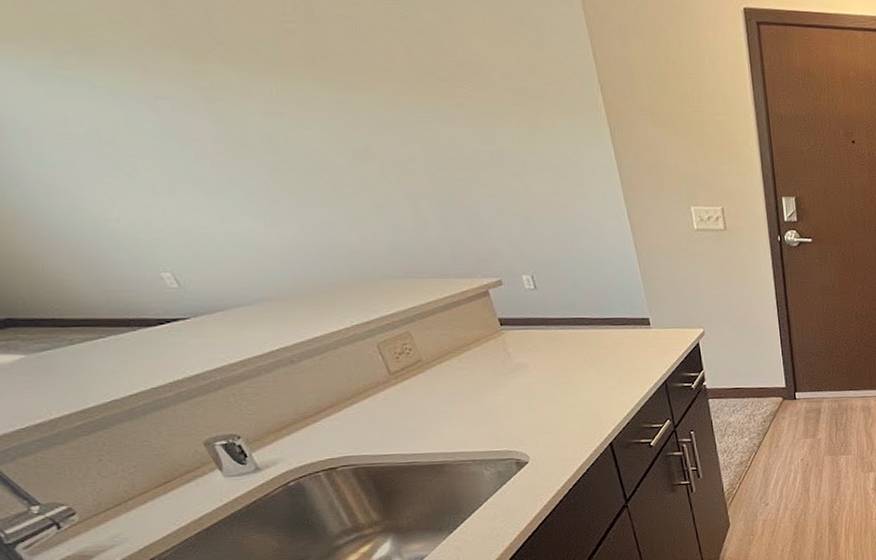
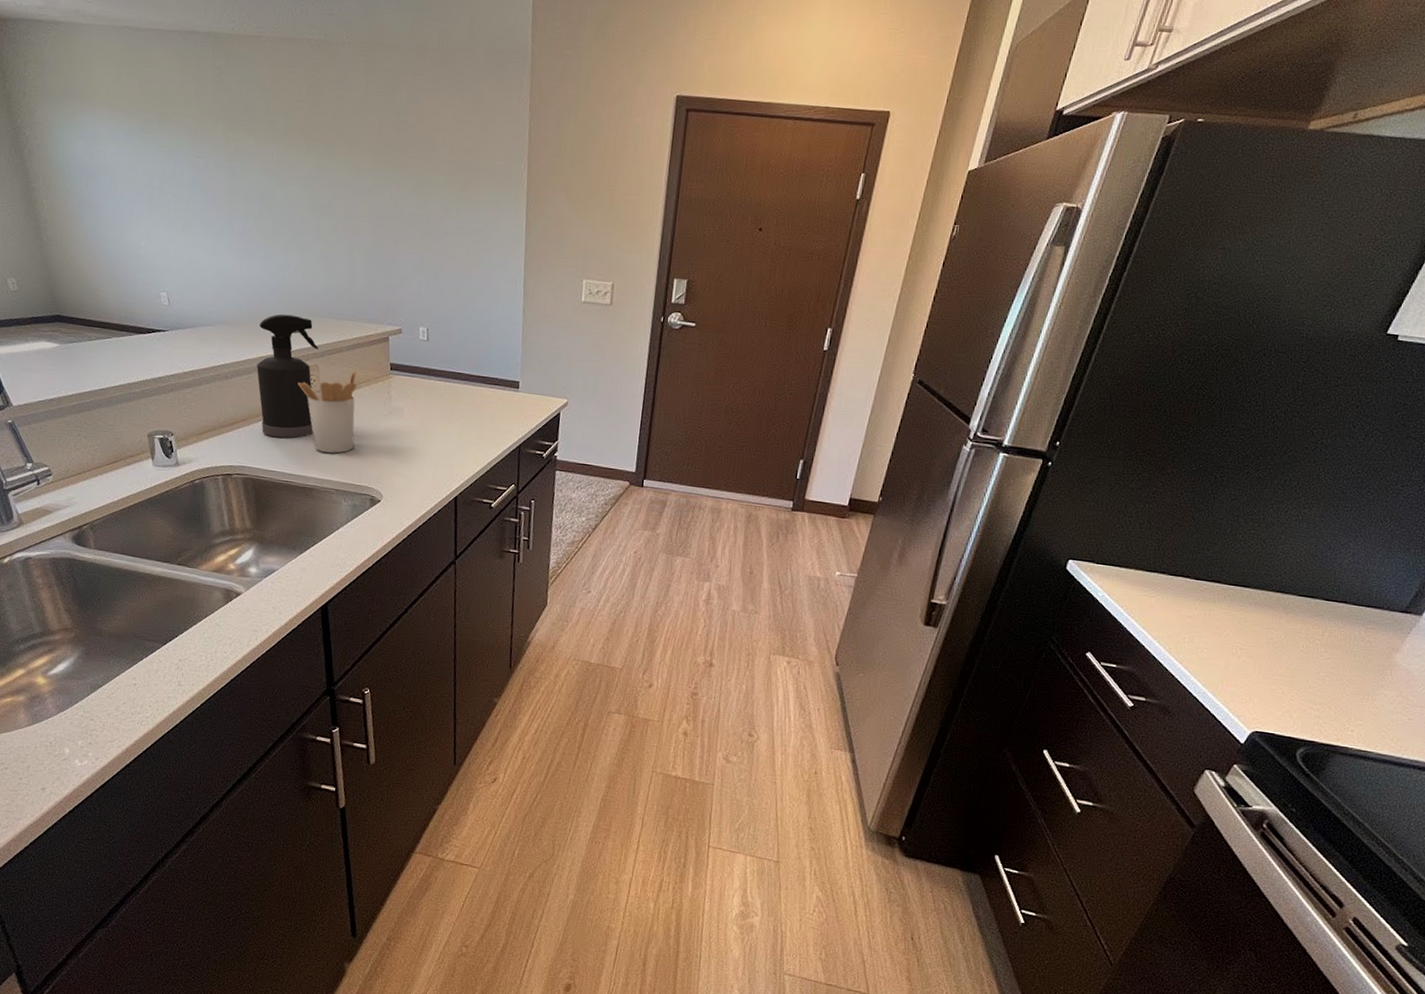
spray bottle: none [317,280,427,418] -> present [256,314,319,438]
utensil holder: none [389,332,481,425] -> present [297,371,357,454]

